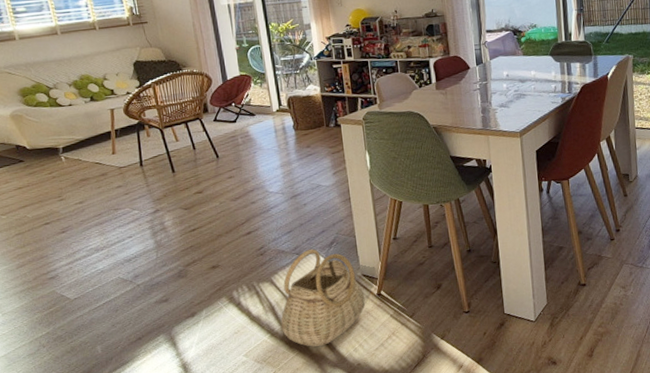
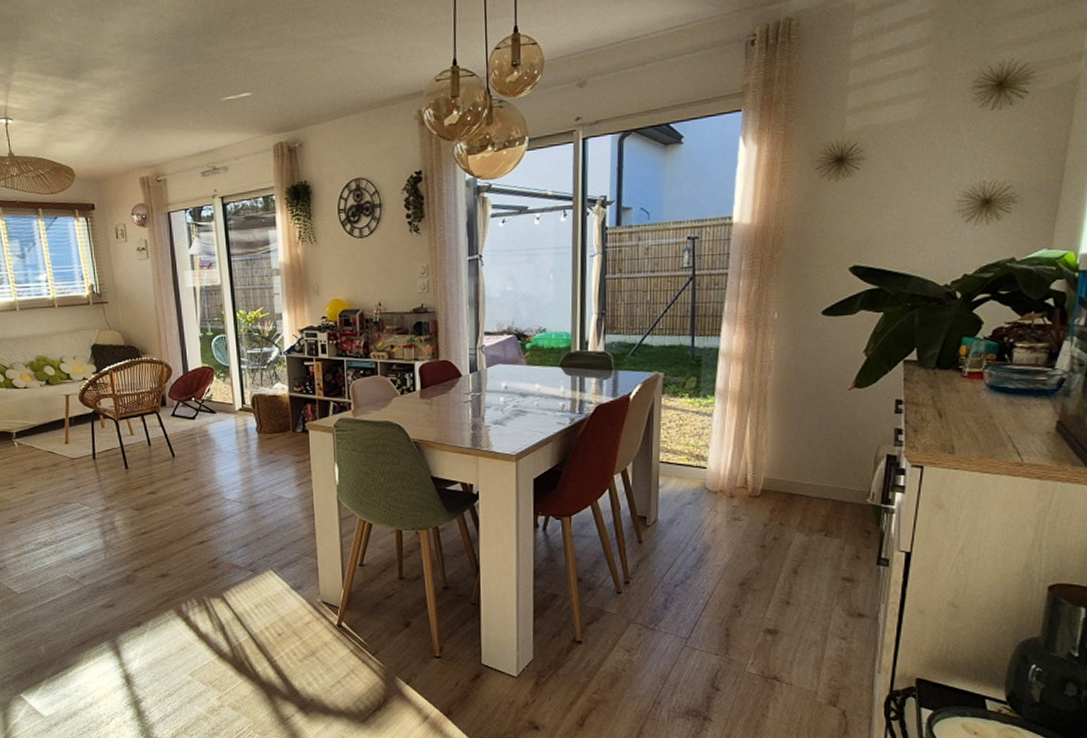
basket: present [280,248,365,347] -> none [230,566,324,676]

